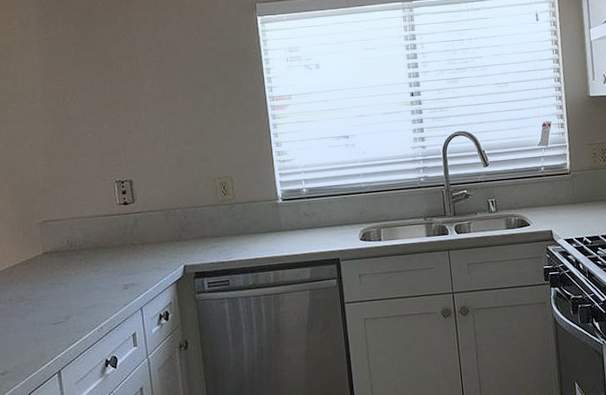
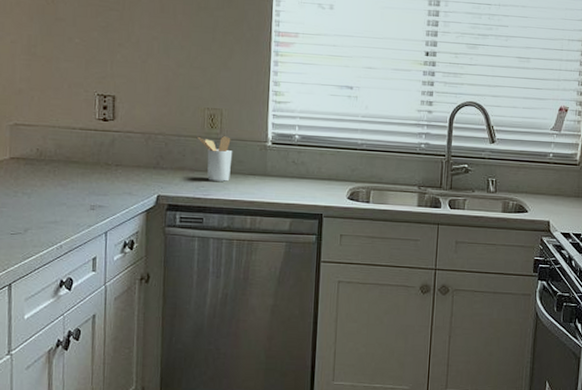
utensil holder: none [213,201,249,244] -> present [198,136,233,182]

